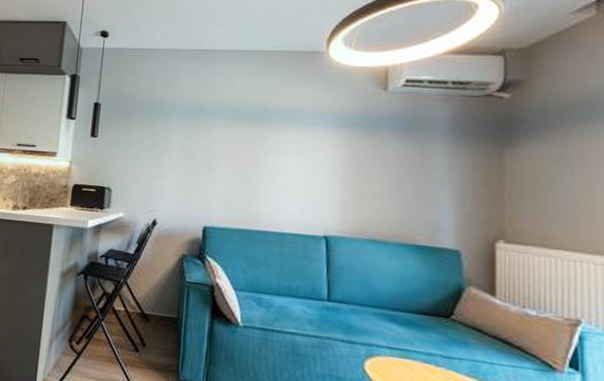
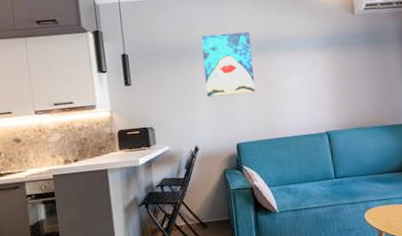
wall art: none [178,93,243,169] -> present [201,32,255,97]

